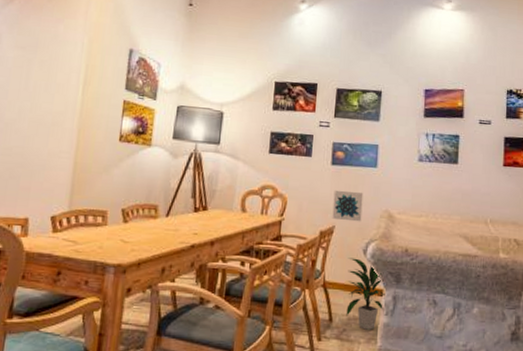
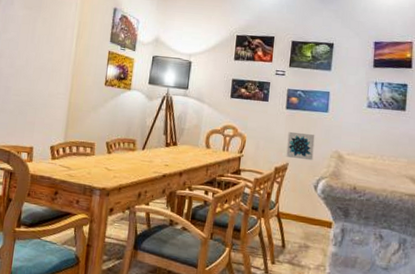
indoor plant: present [346,258,385,330] -> none [298,192,334,258]

